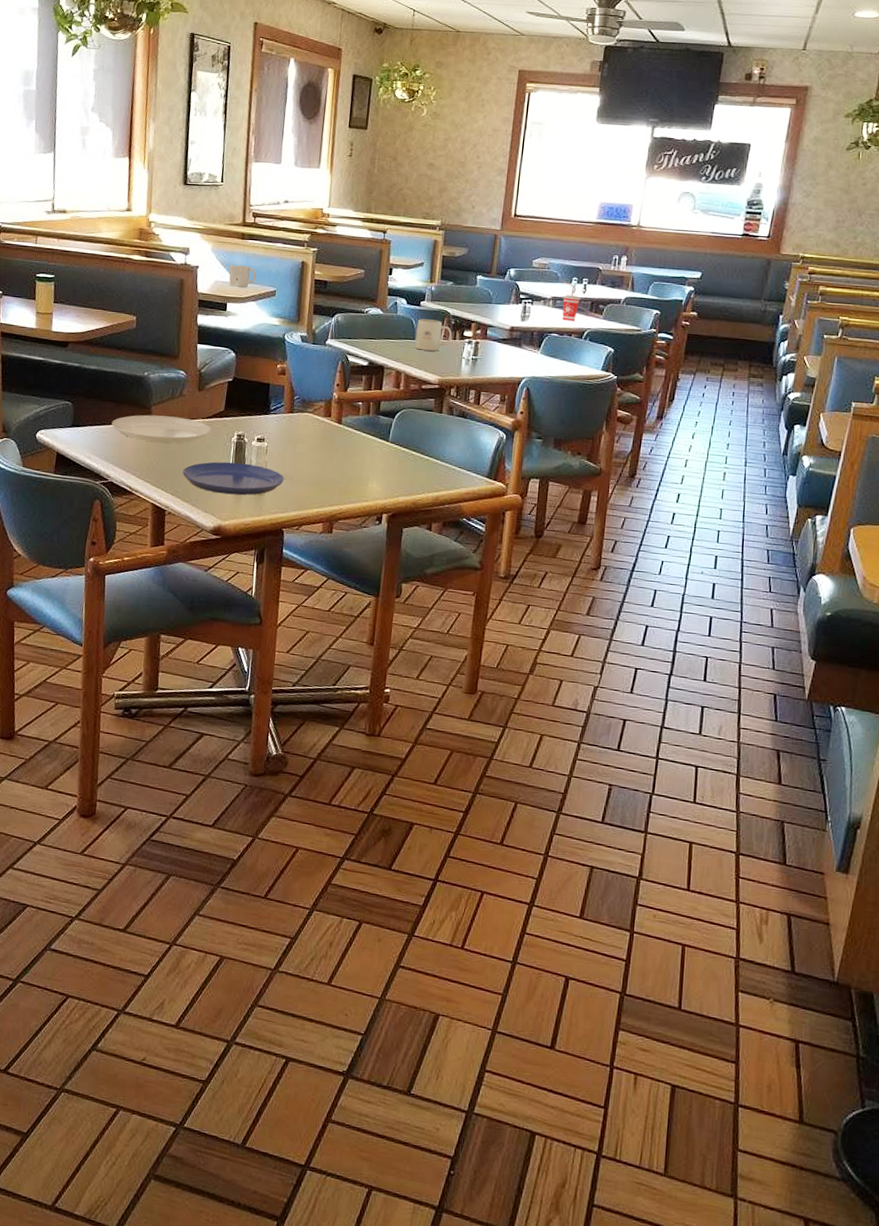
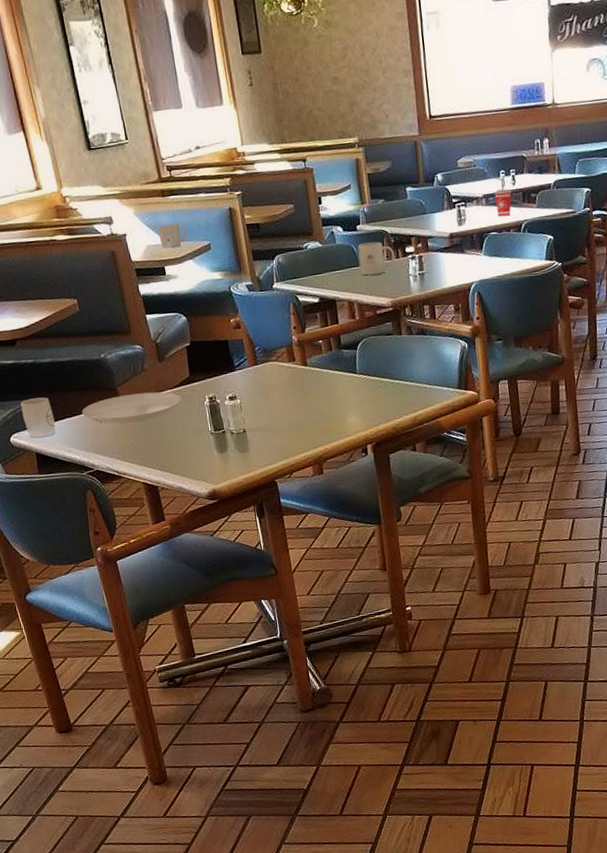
mug: none [54,400,85,440] -> present [20,397,56,439]
plate: present [182,461,284,496] -> none [164,423,265,459]

